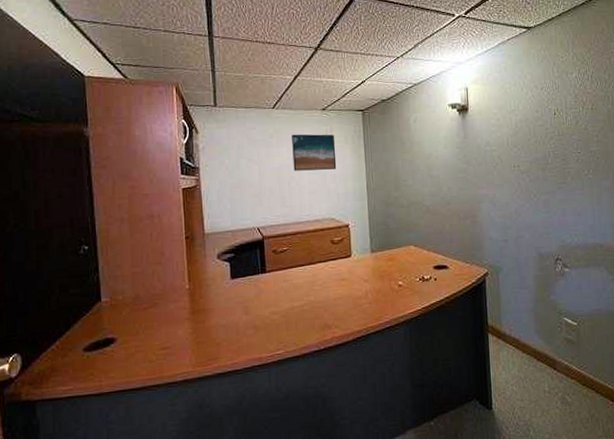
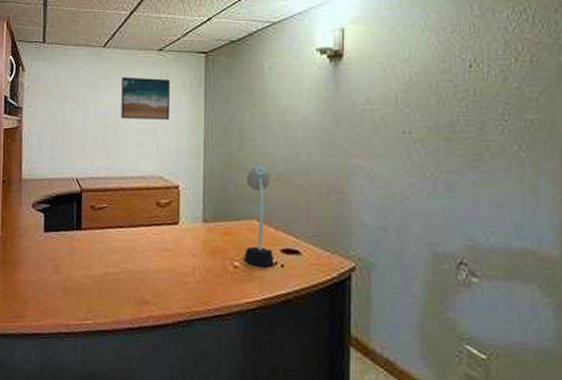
desk lamp: none [403,200,429,283] -> present [244,165,275,268]

